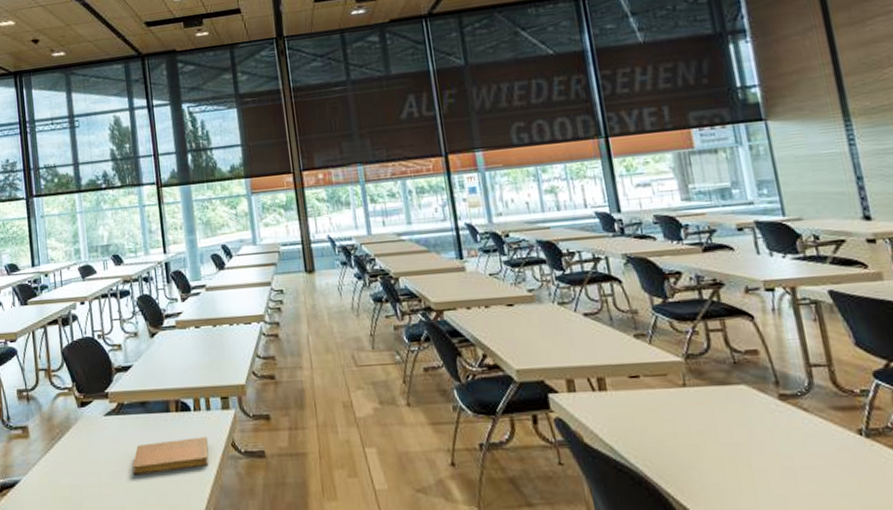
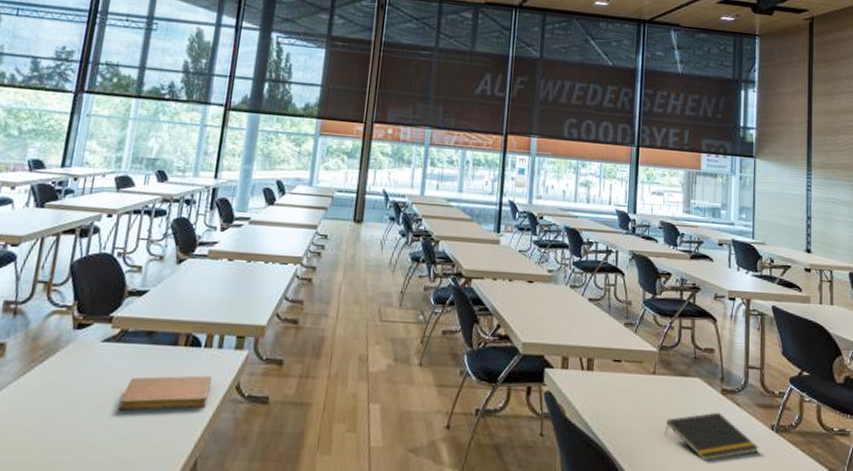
notepad: none [712,420,845,476] -> present [664,412,758,460]

